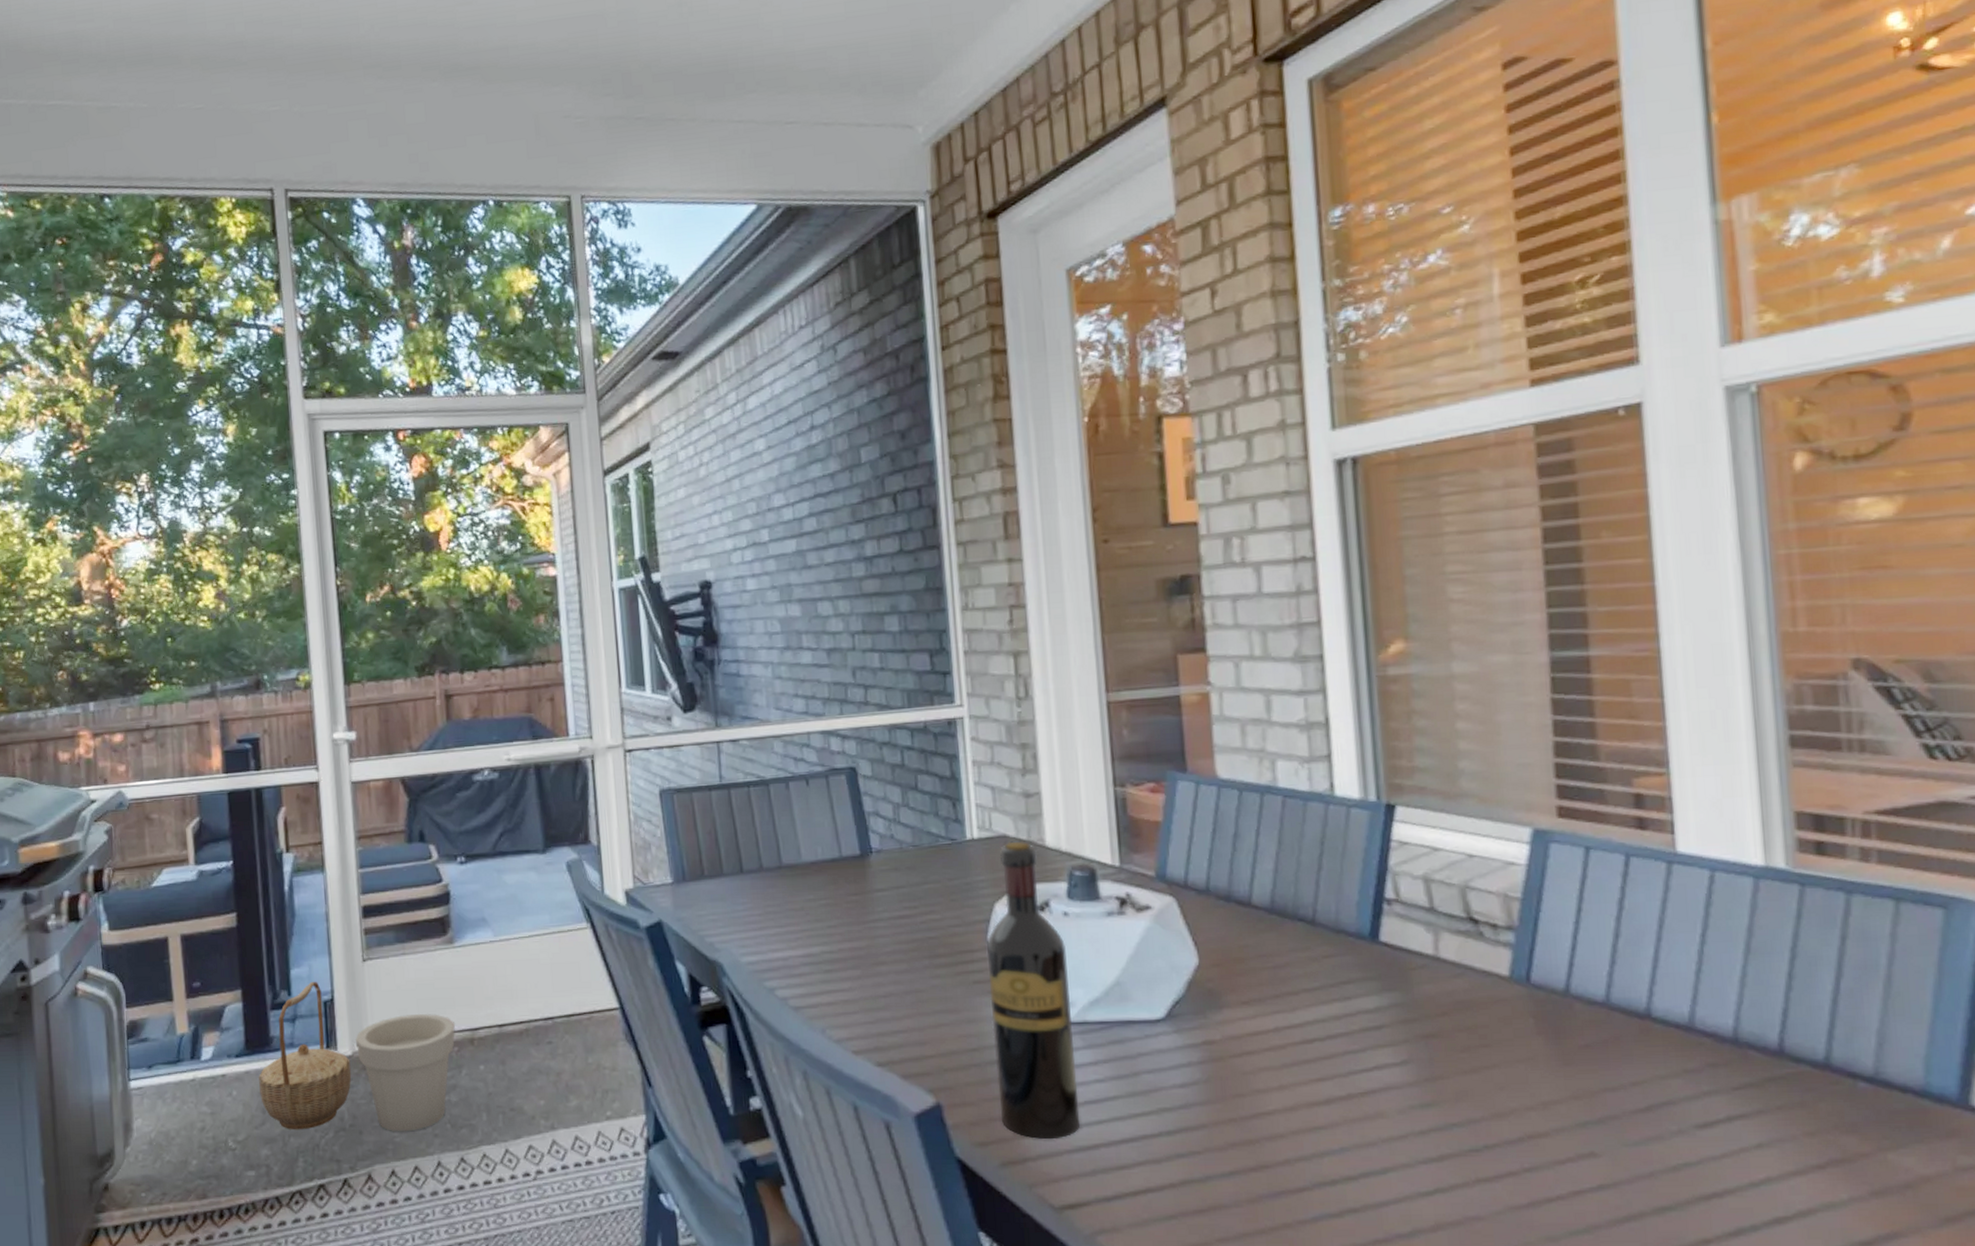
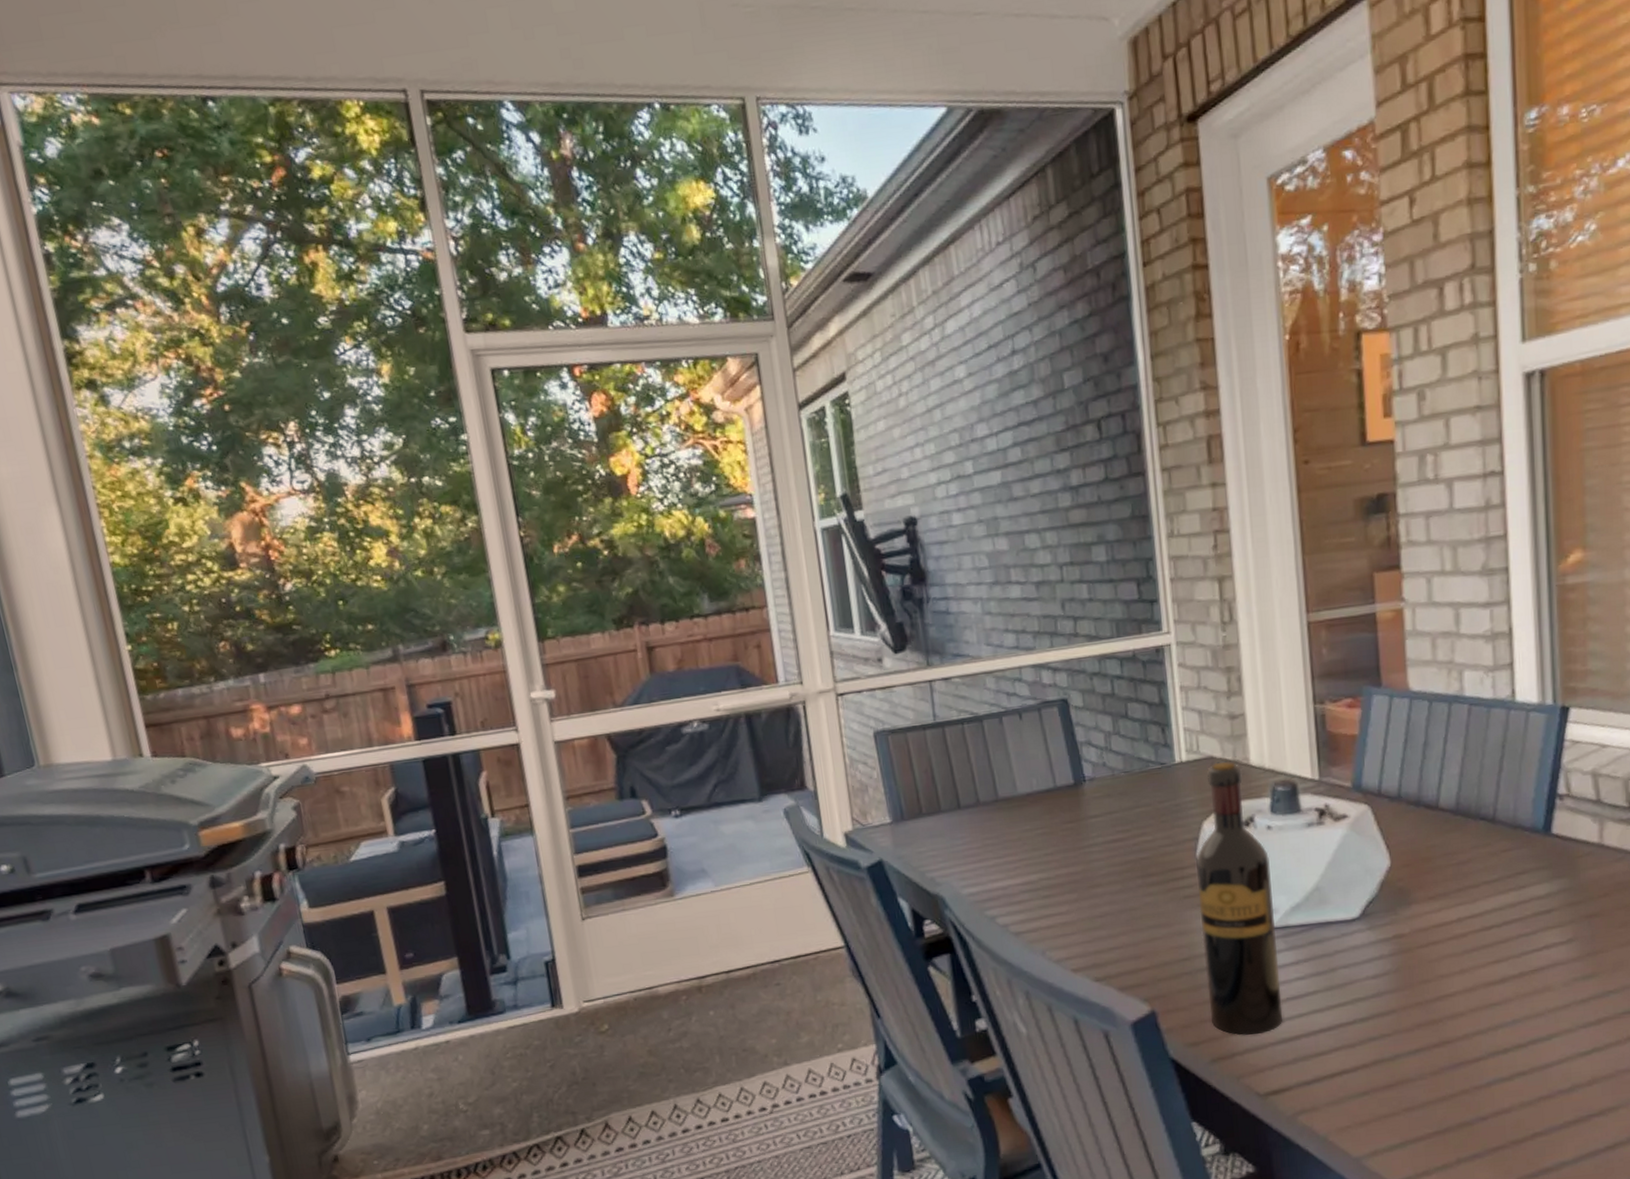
basket: present [259,981,352,1130] -> none [484,943,581,1088]
flowerpot: present [355,1013,456,1132] -> none [580,966,682,1081]

